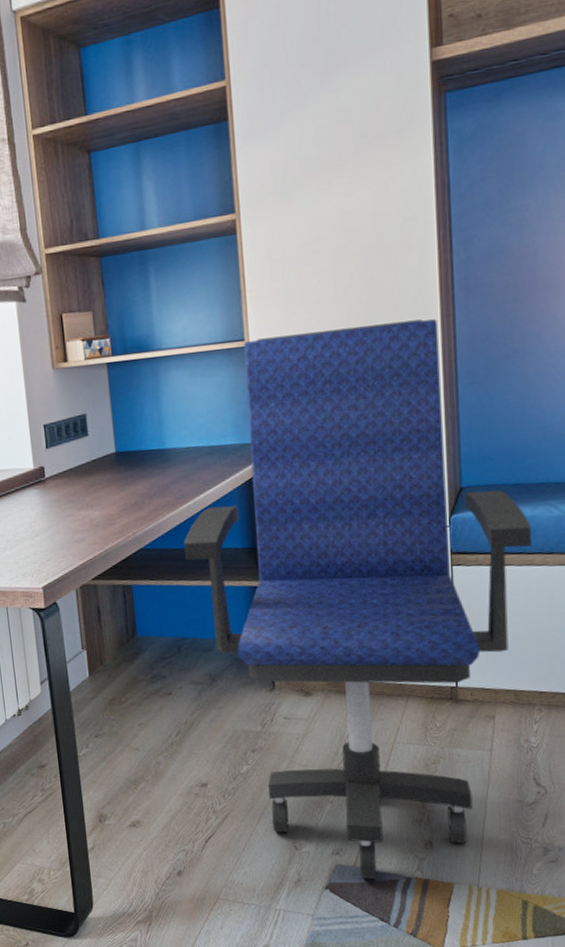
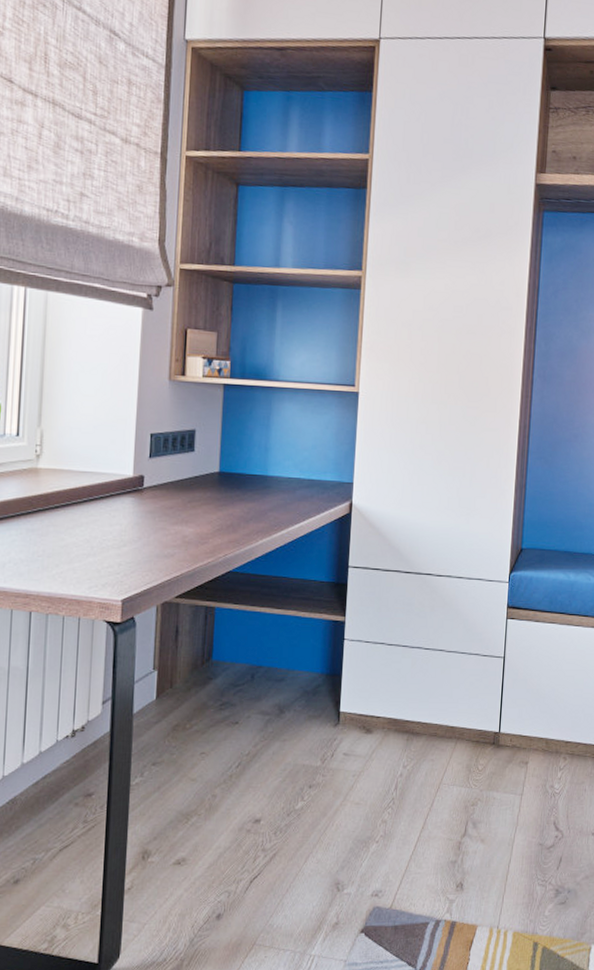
office chair: present [184,319,532,880] -> none [272,387,573,923]

